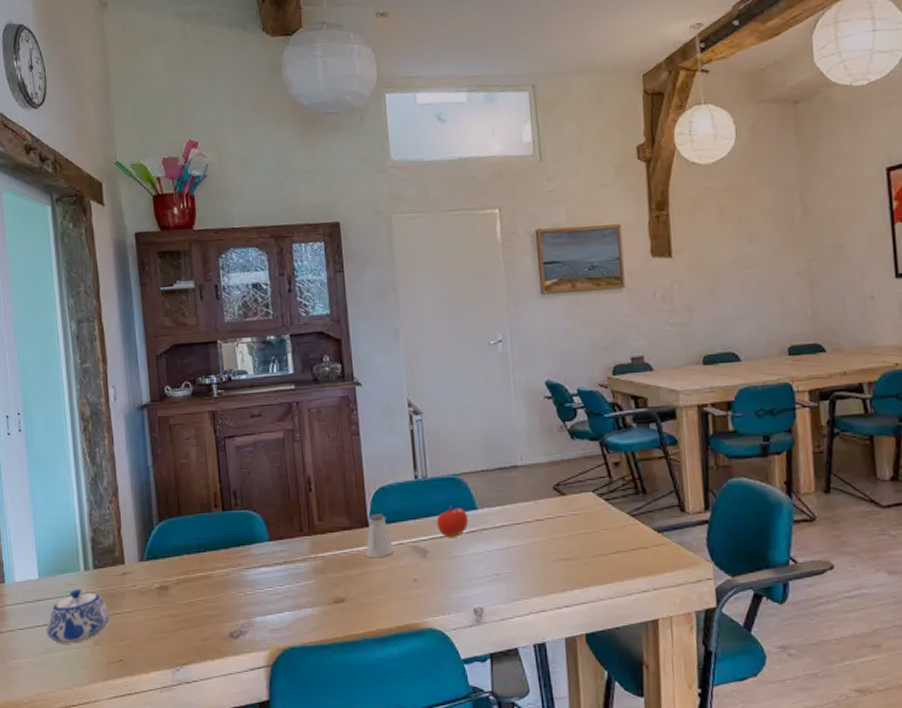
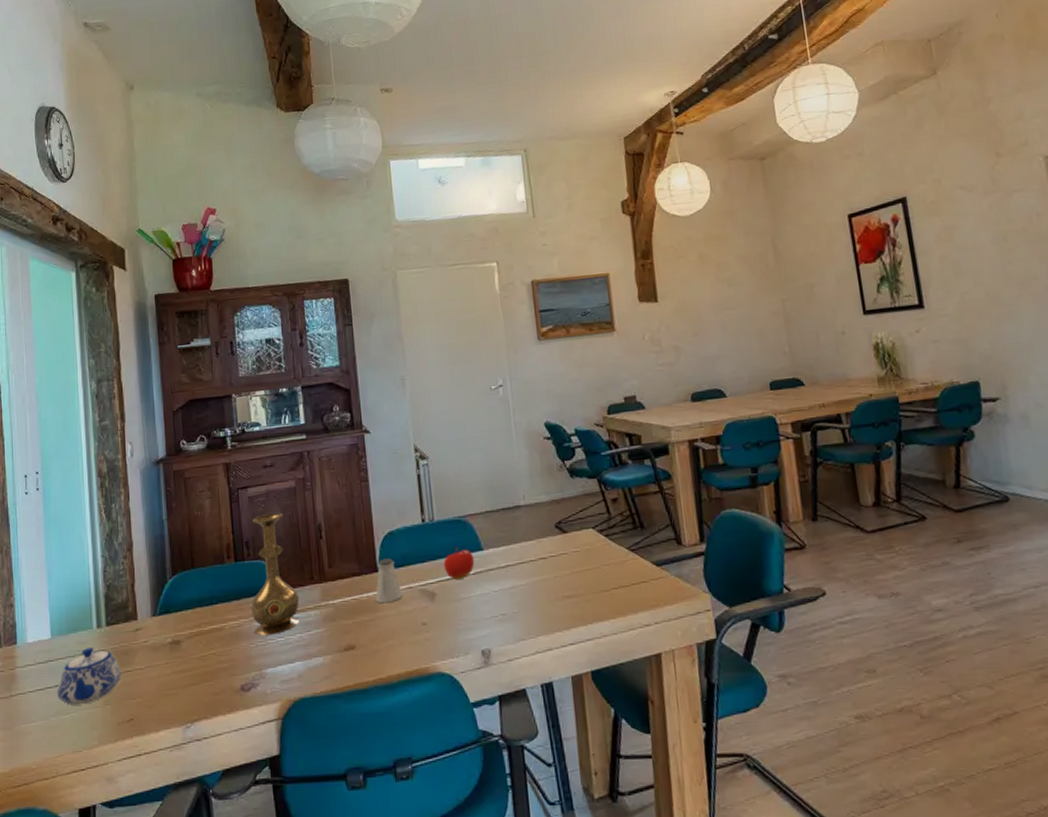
vase: none [238,463,289,585] -> present [250,512,300,636]

